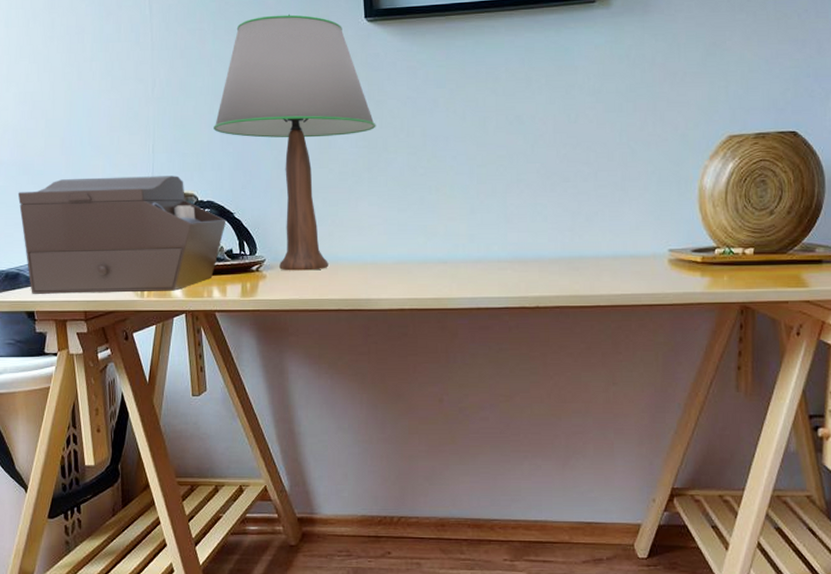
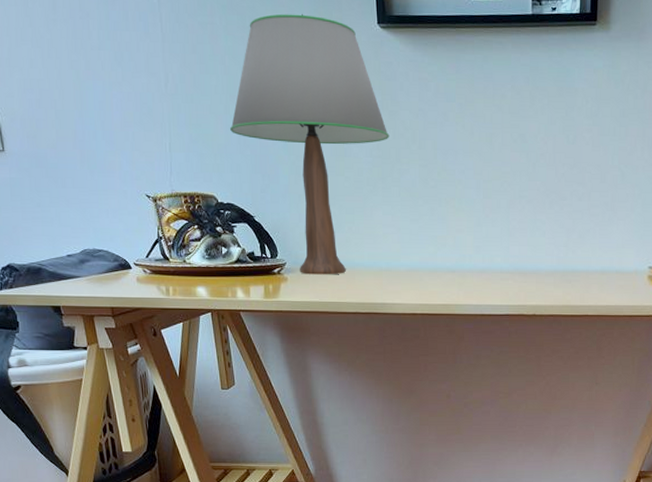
sewing box: present [17,175,227,294] -> none [32,174,247,290]

